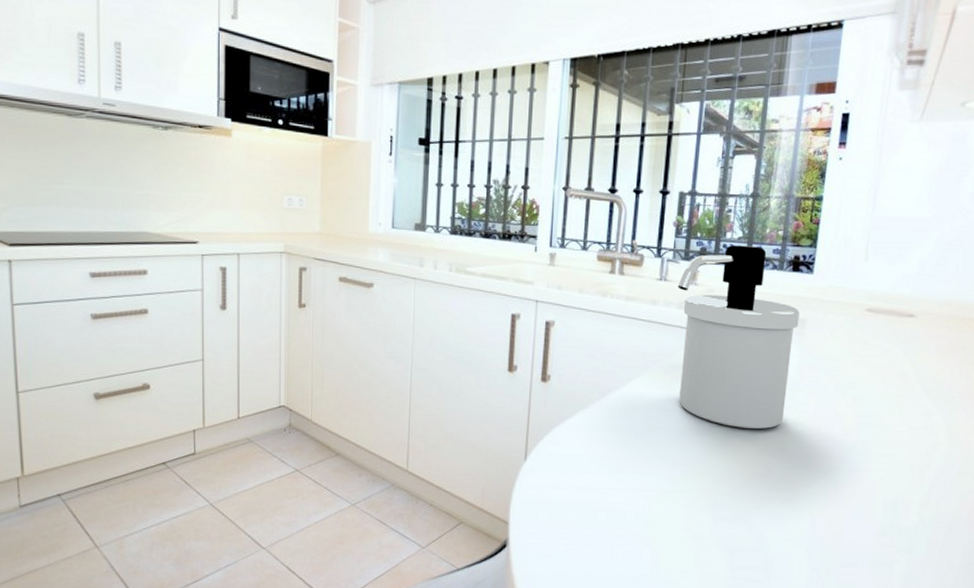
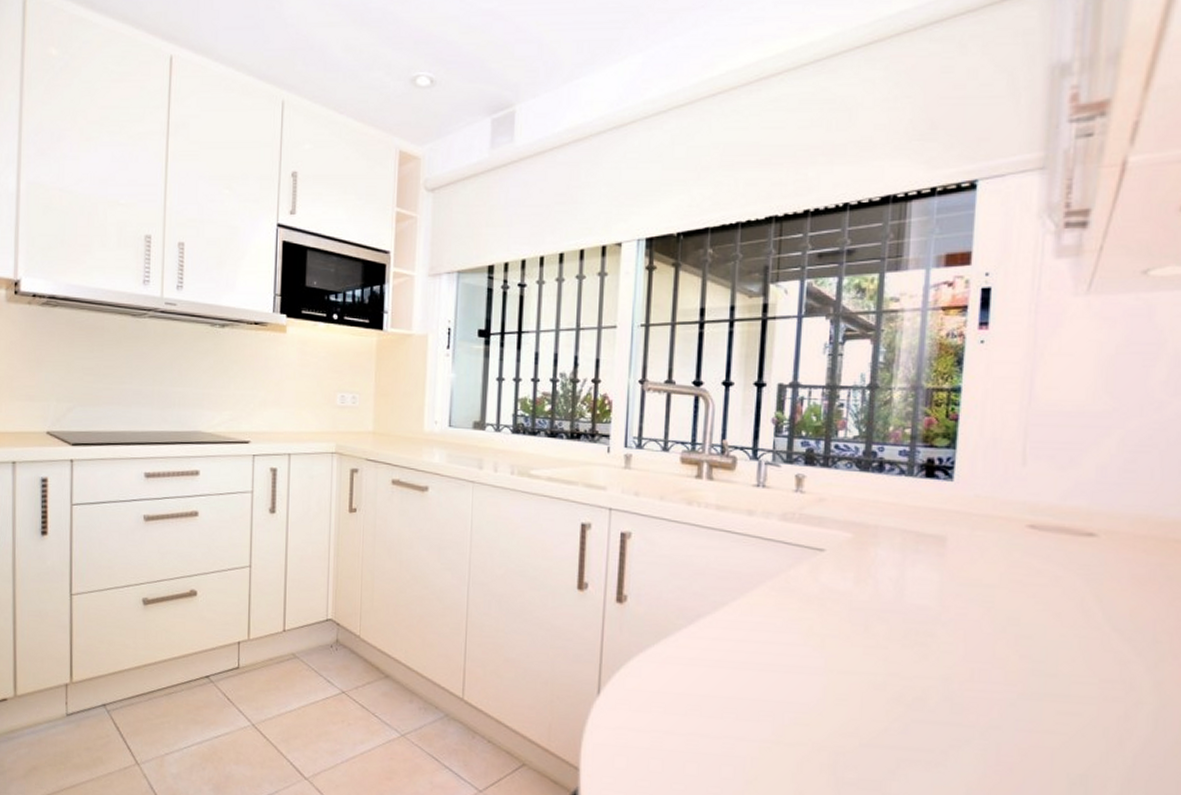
soap dispenser: present [677,245,800,429] -> none [779,446,938,672]

